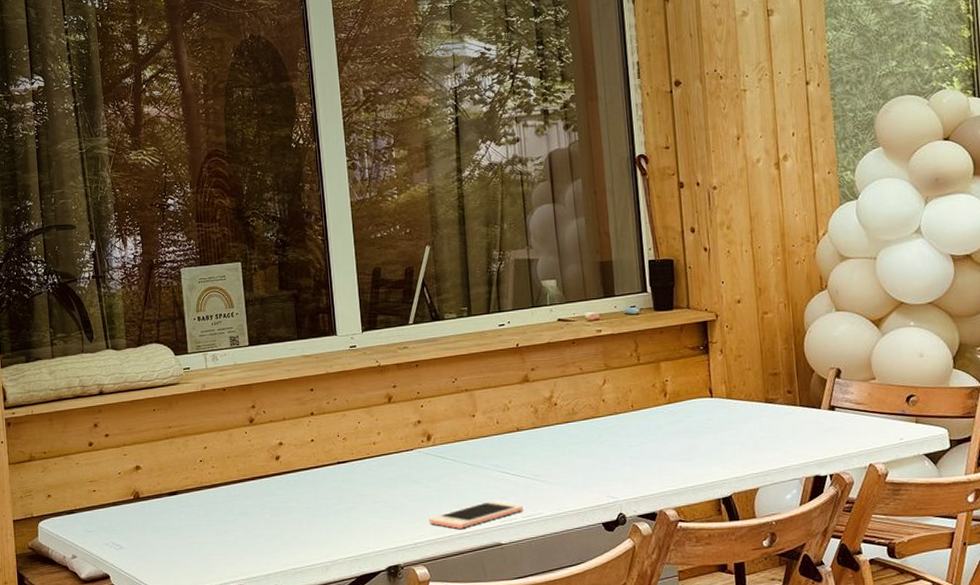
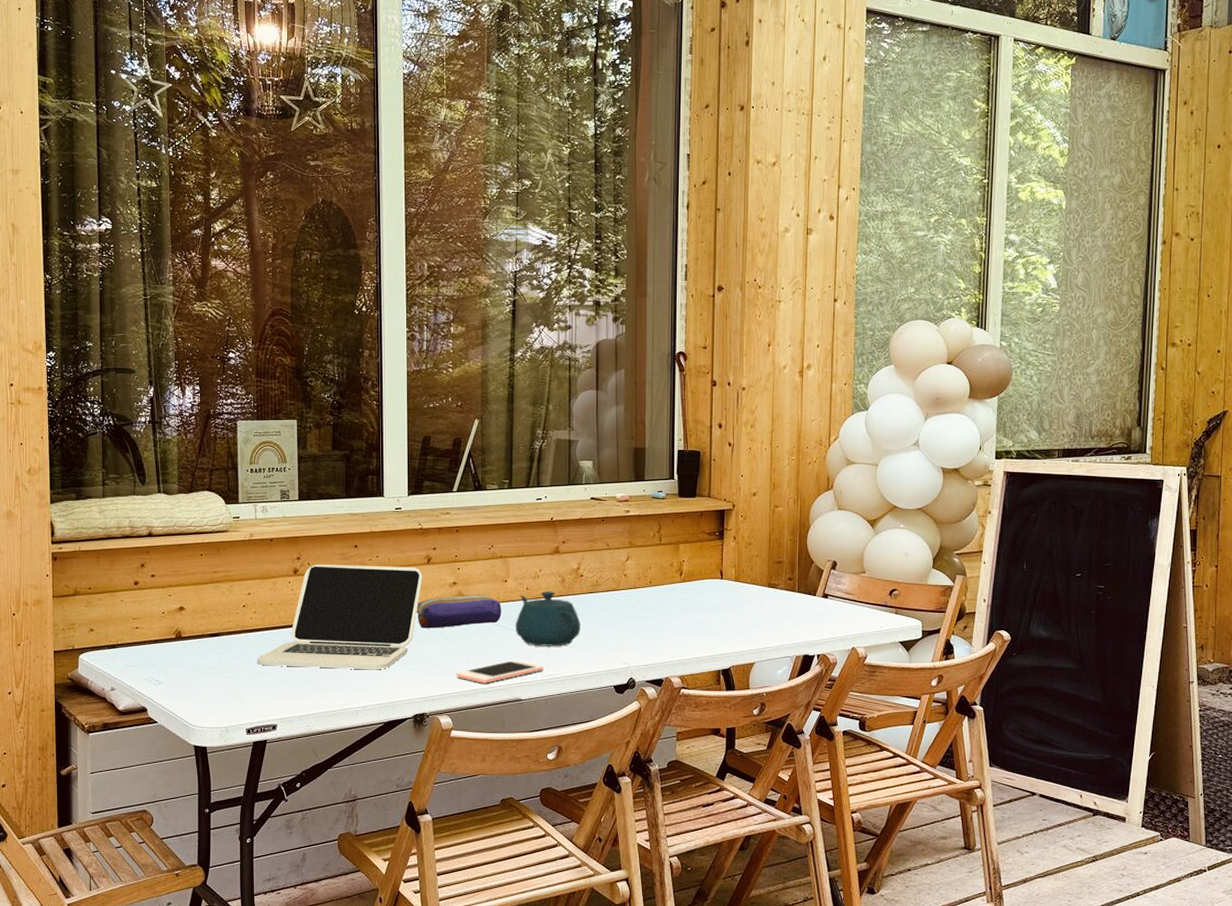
laptop: none [218,407,385,523] -> present [257,565,423,670]
pencil case: none [381,432,472,473] -> present [417,595,502,629]
teapot: none [488,423,560,485] -> present [516,591,580,646]

